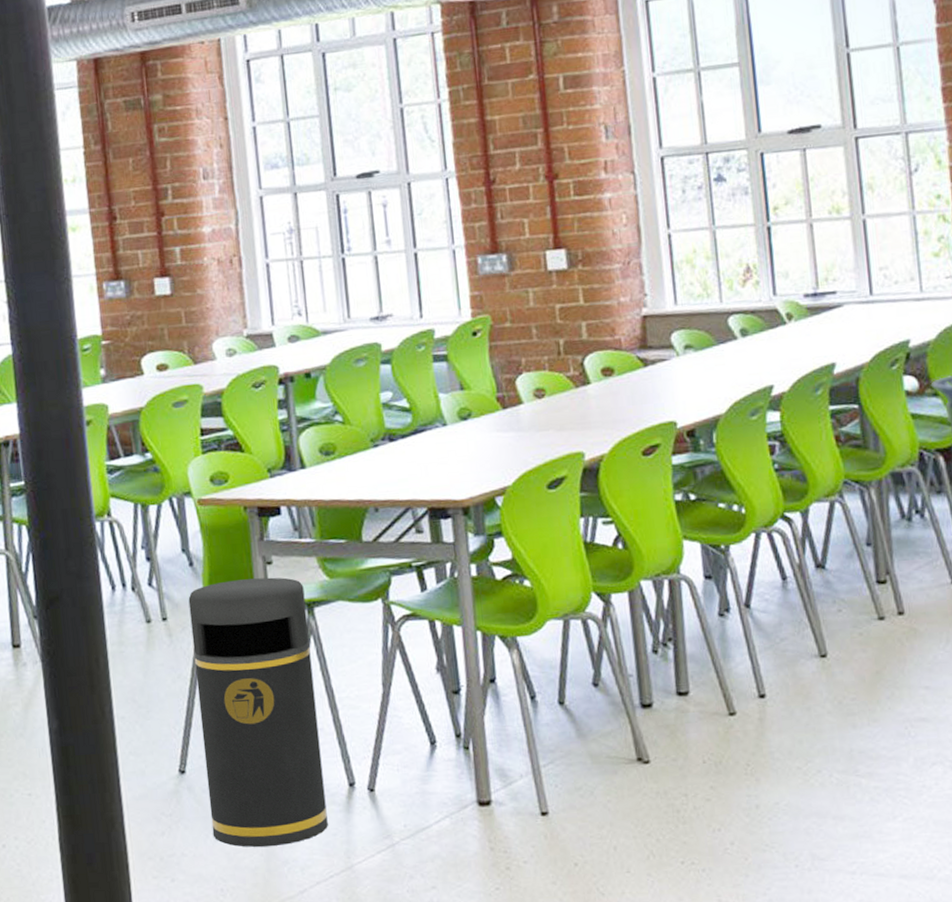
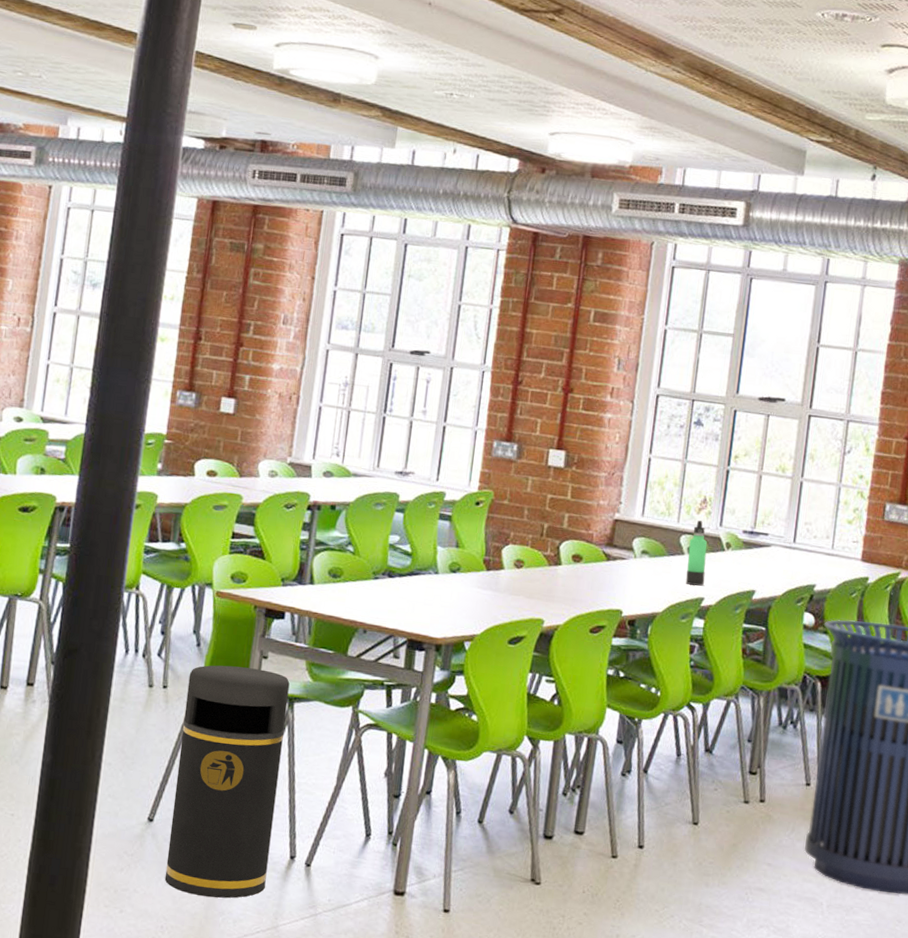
thermos bottle: none [740,294,770,374] -> present [686,520,708,586]

